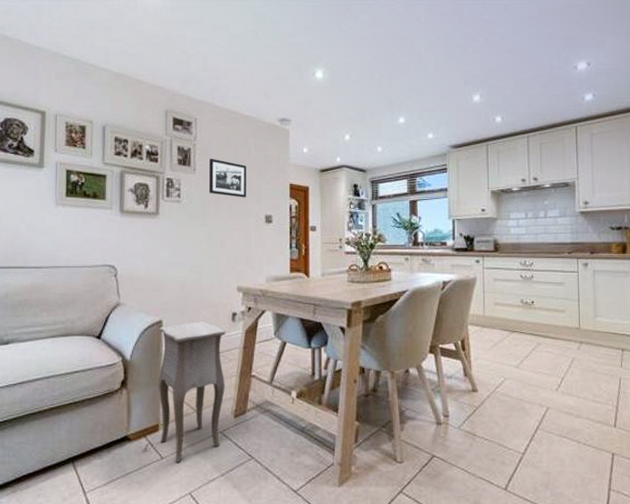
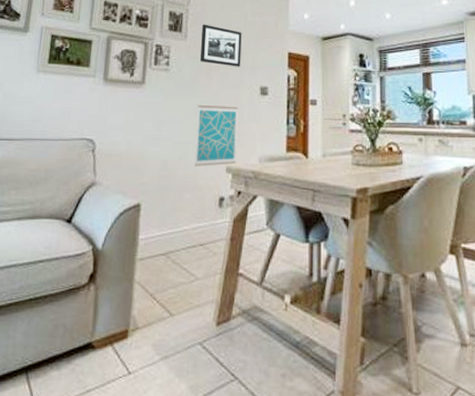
side table: present [142,320,226,462] -> none [107,205,212,379]
wall art: none [208,232,246,287] -> present [194,104,238,166]

